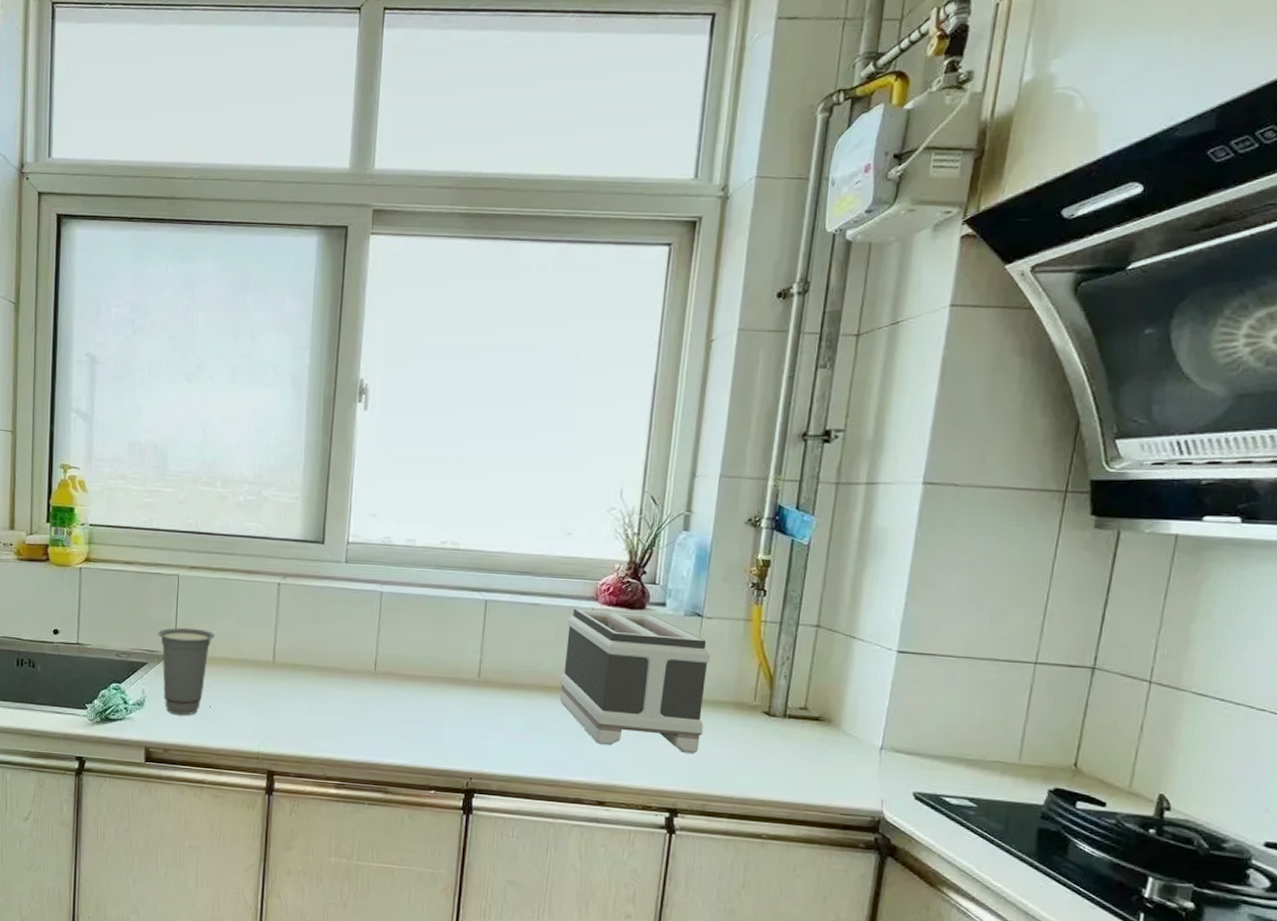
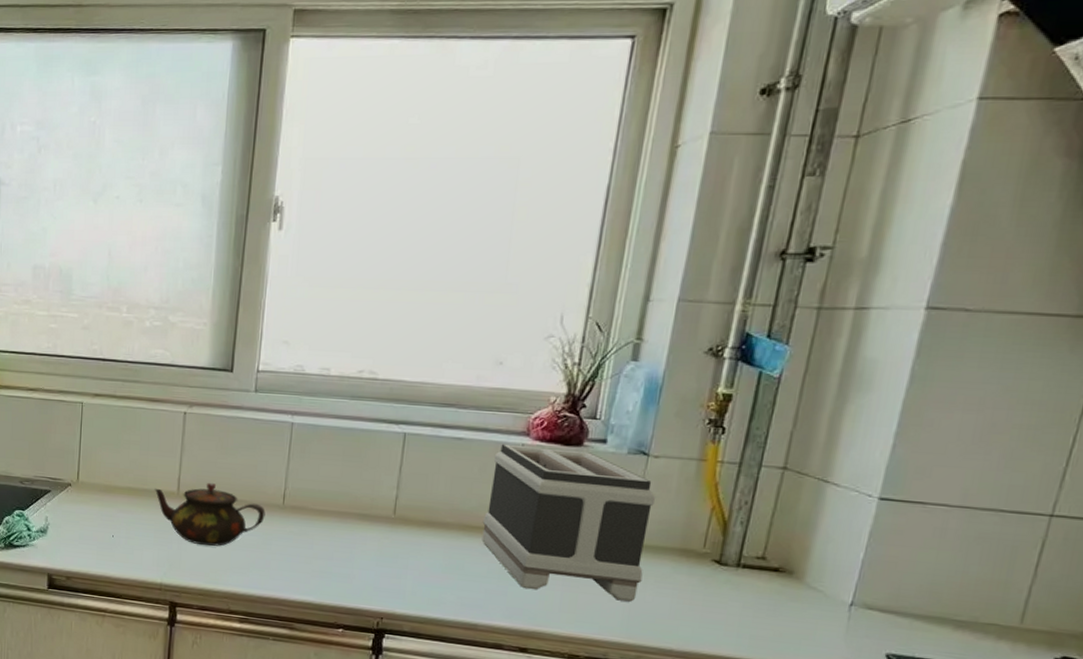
cup: present [157,627,215,716] -> none [61,456,119,544]
teapot: none [250,651,358,714] -> present [154,482,266,547]

